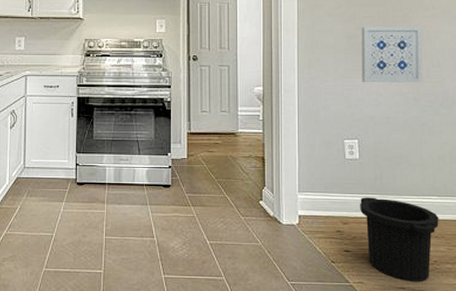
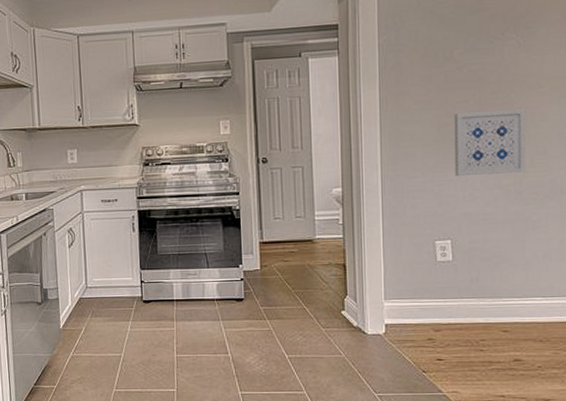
trash can: present [360,197,439,281] -> none [454,301,544,388]

